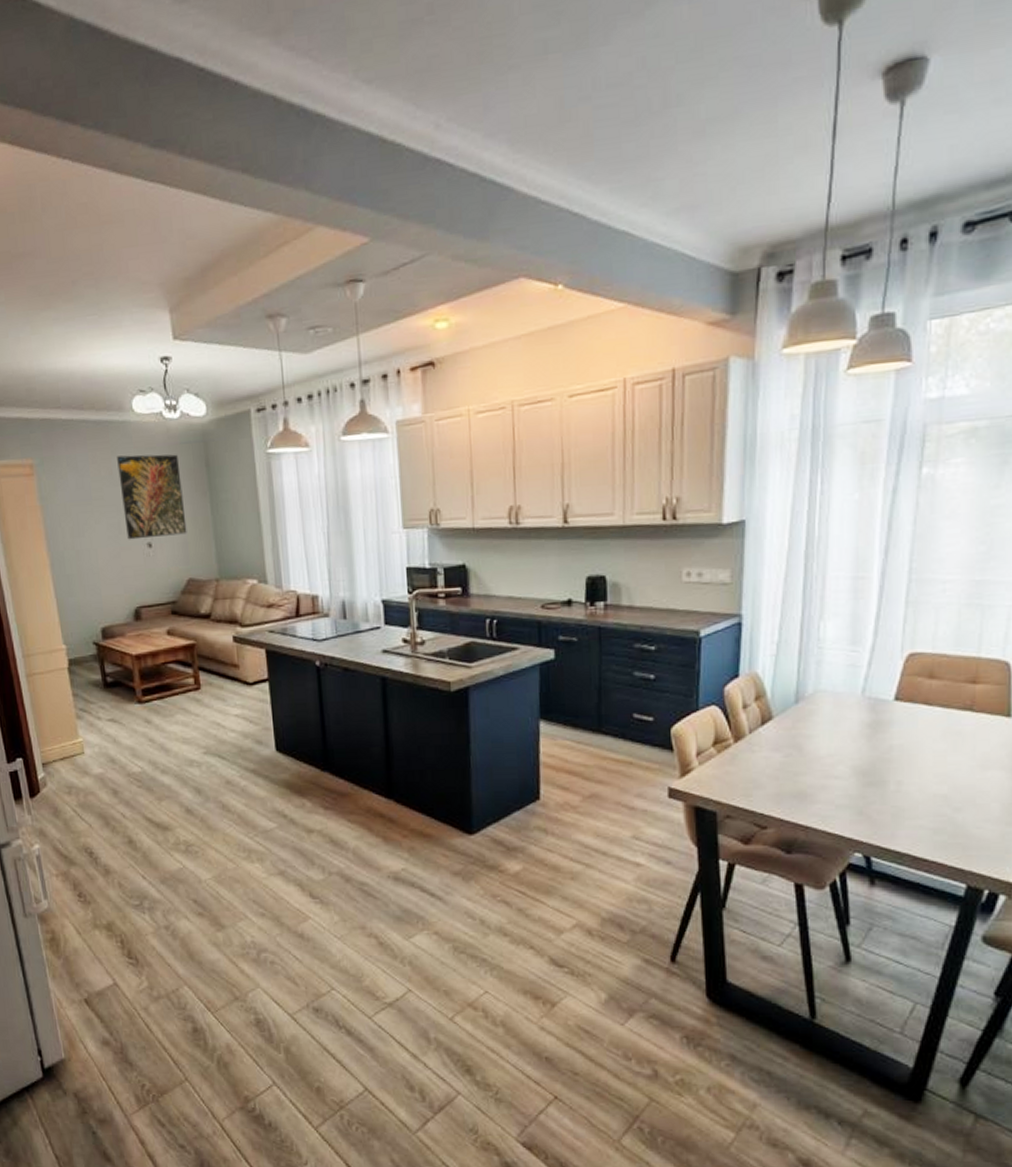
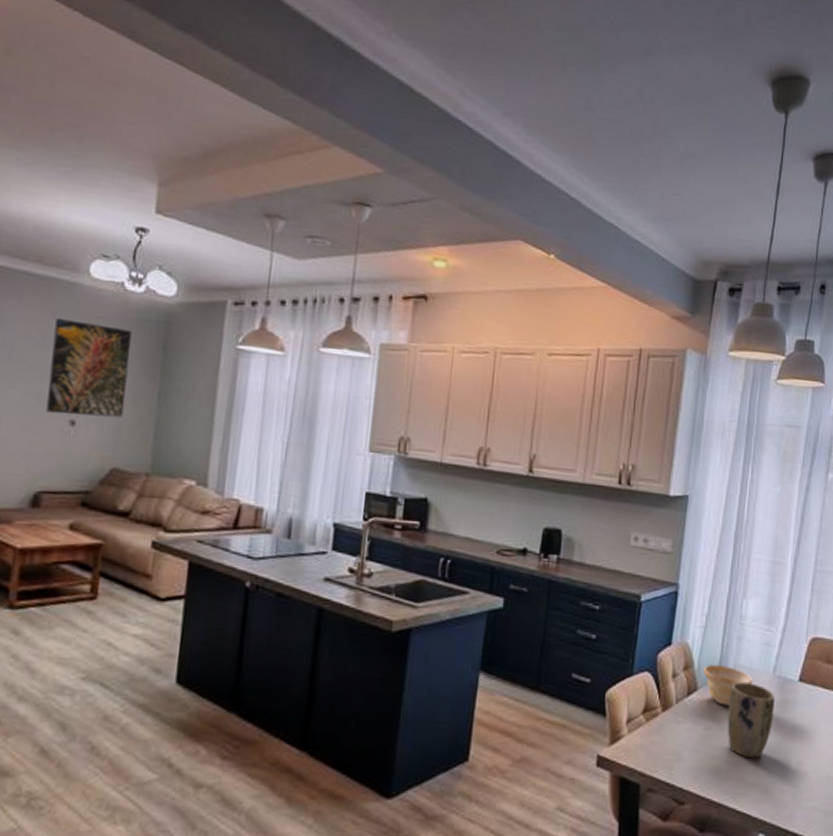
bowl: none [778,692,837,732] -> present [703,665,752,706]
plant pot: none [809,707,867,782] -> present [727,682,776,759]

